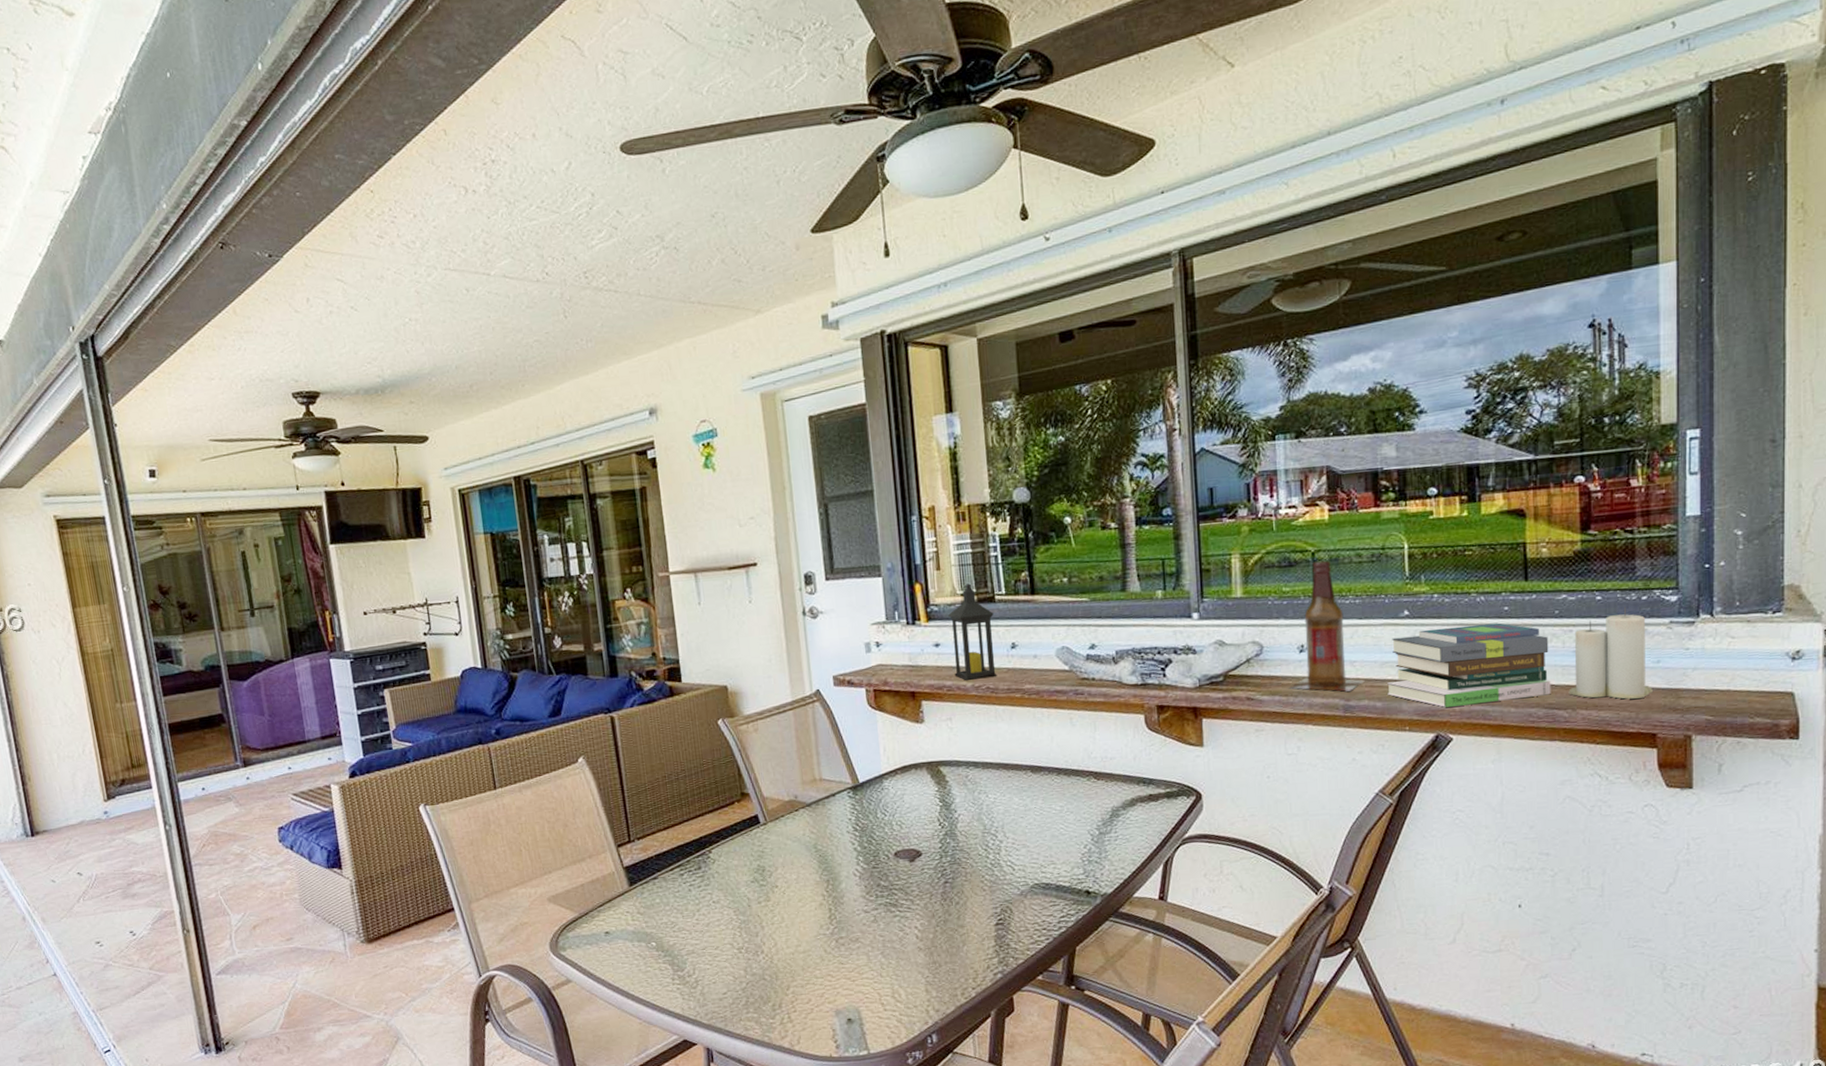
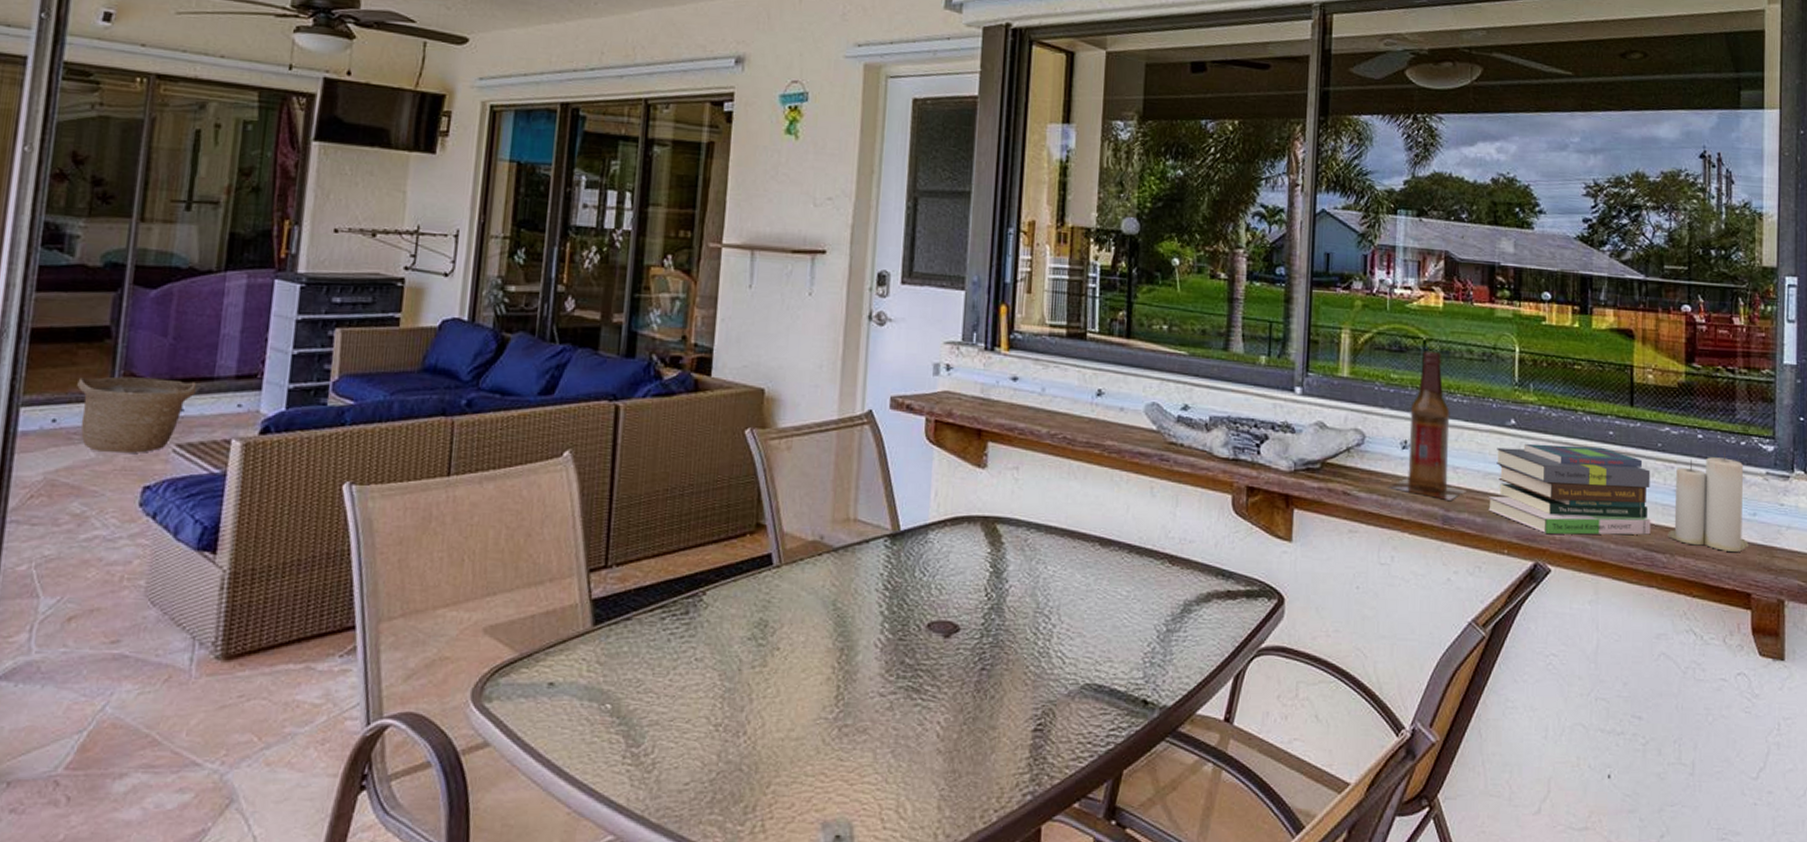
basket: none [211,746,296,807] -> present [77,376,197,453]
lantern: present [948,583,998,681] -> none [1029,314,1083,427]

